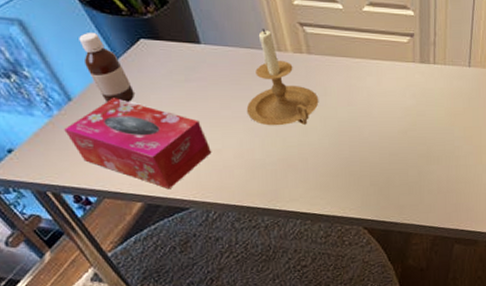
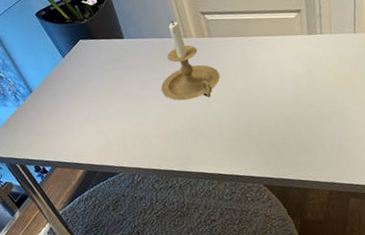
tissue box: present [64,98,212,190] -> none [28,87,135,158]
bottle: present [79,33,134,102] -> none [37,39,76,91]

